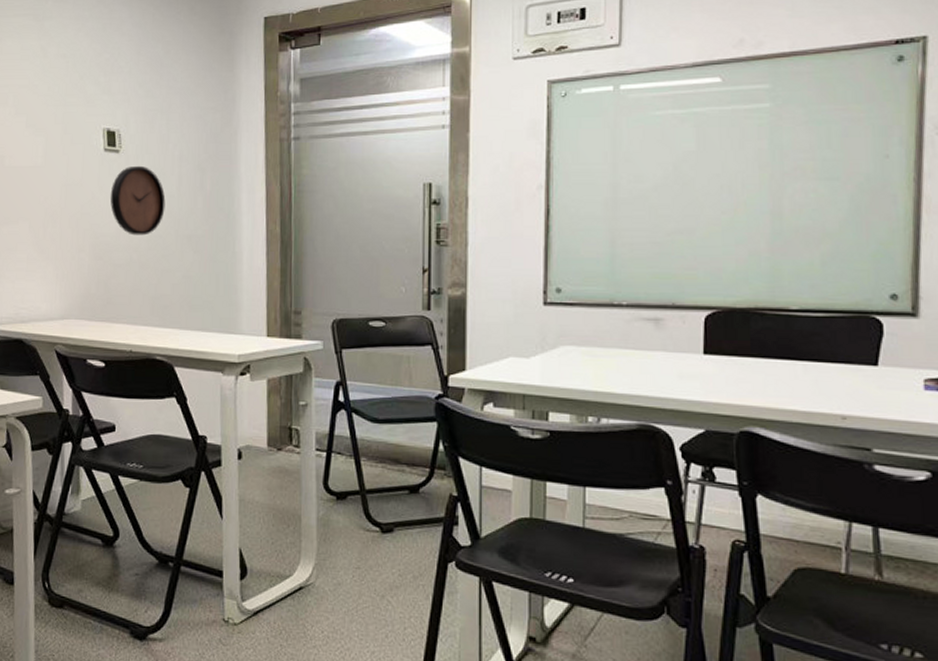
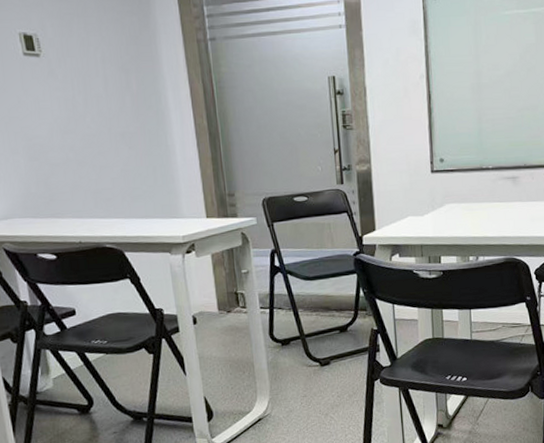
clock: present [110,165,166,236] -> none [36,68,95,136]

